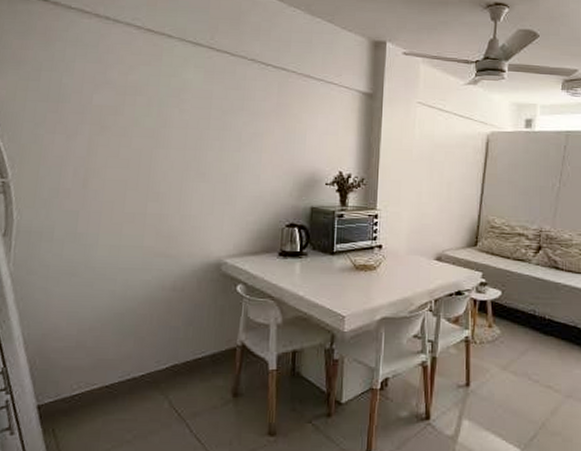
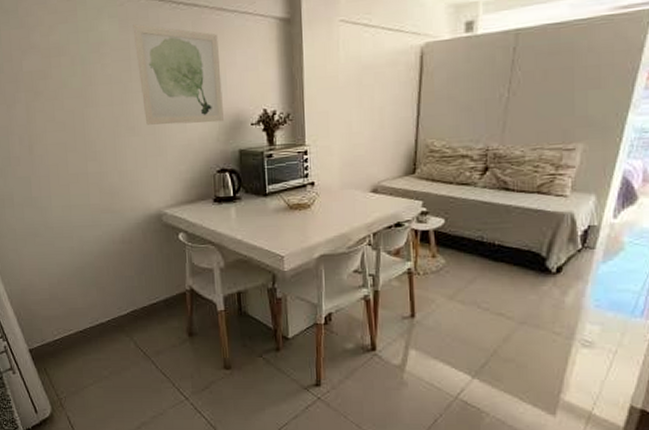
wall art: none [217,77,302,179] -> present [132,24,224,125]

